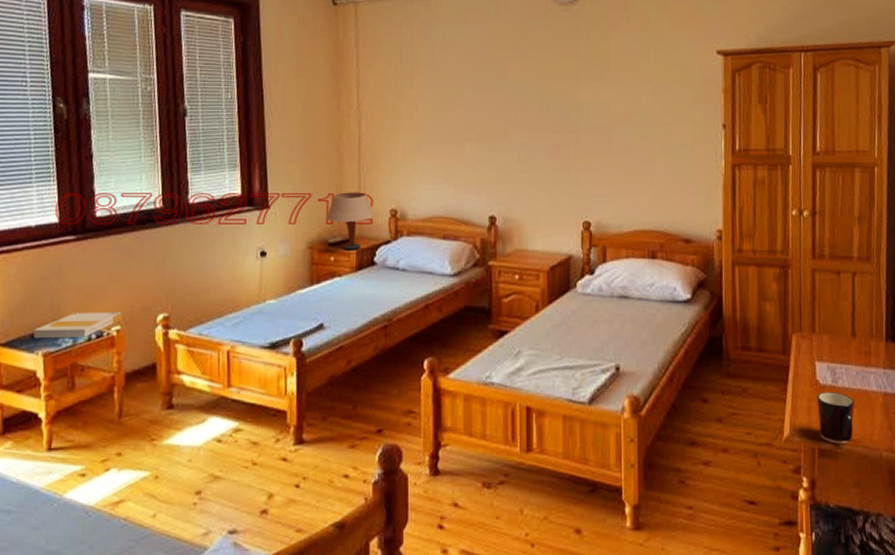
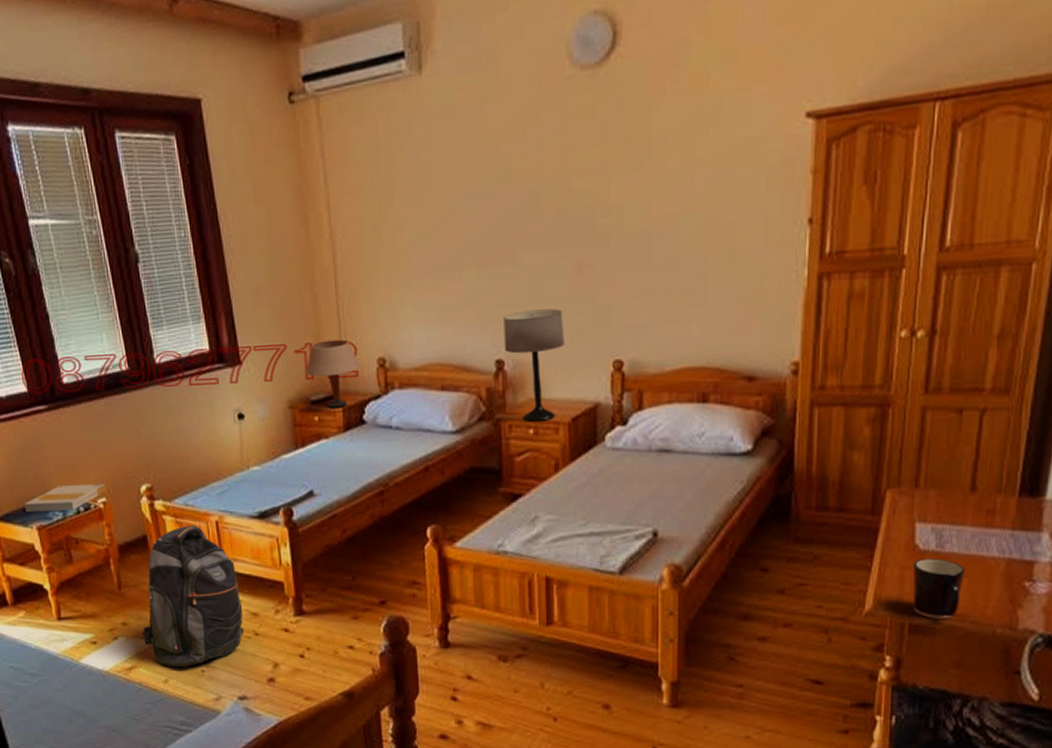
backpack: none [135,354,244,499] -> present [141,525,245,666]
table lamp: none [497,178,546,268] -> present [504,308,565,422]

